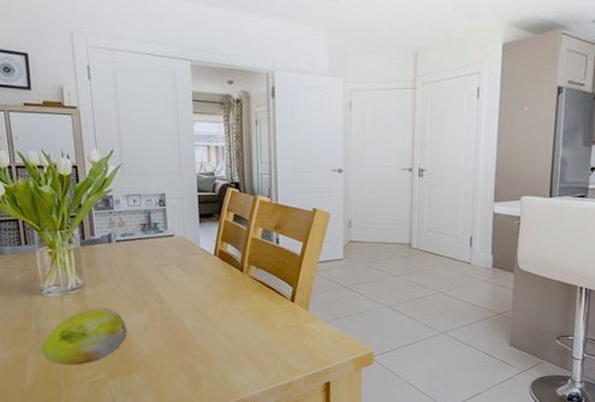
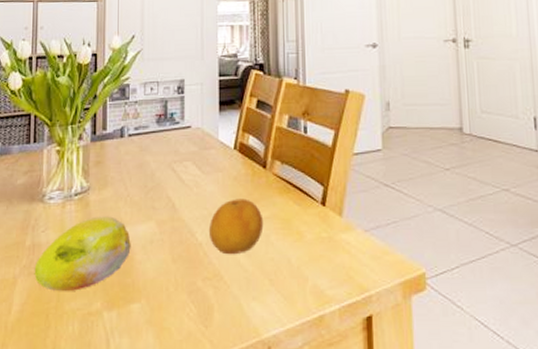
fruit: none [194,295,242,338] -> present [208,198,264,255]

